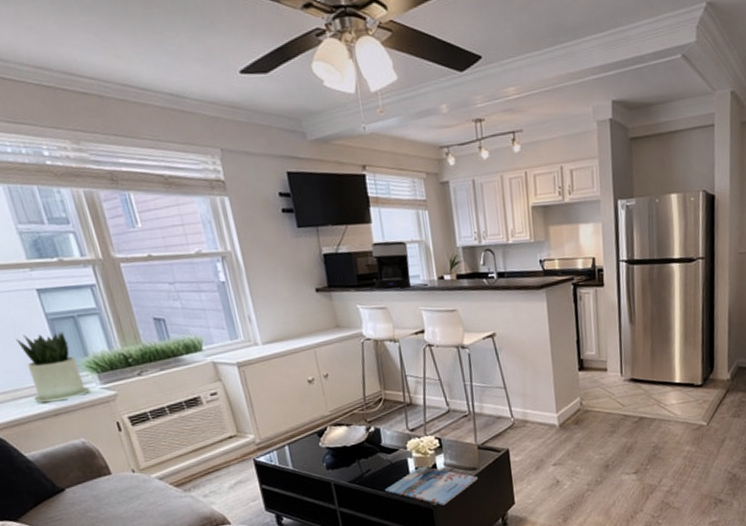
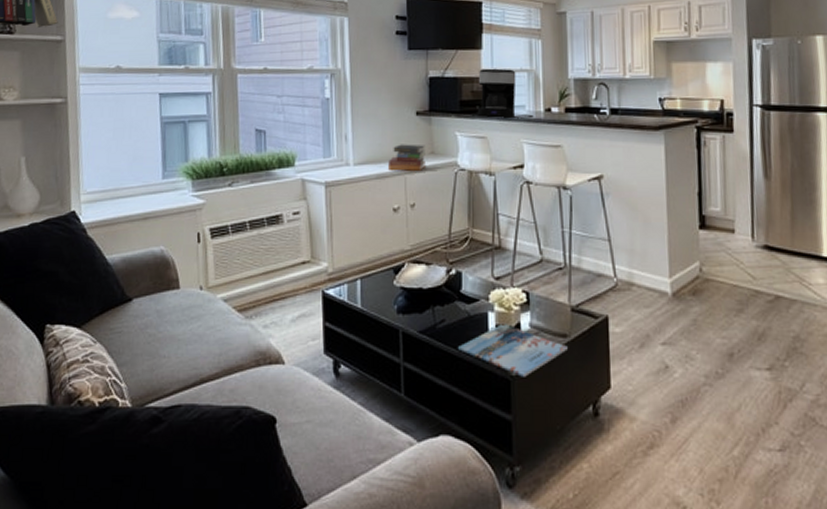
planter: present [16,331,90,403] -> none [128,135,182,205]
books: none [296,319,333,346] -> present [388,144,425,171]

